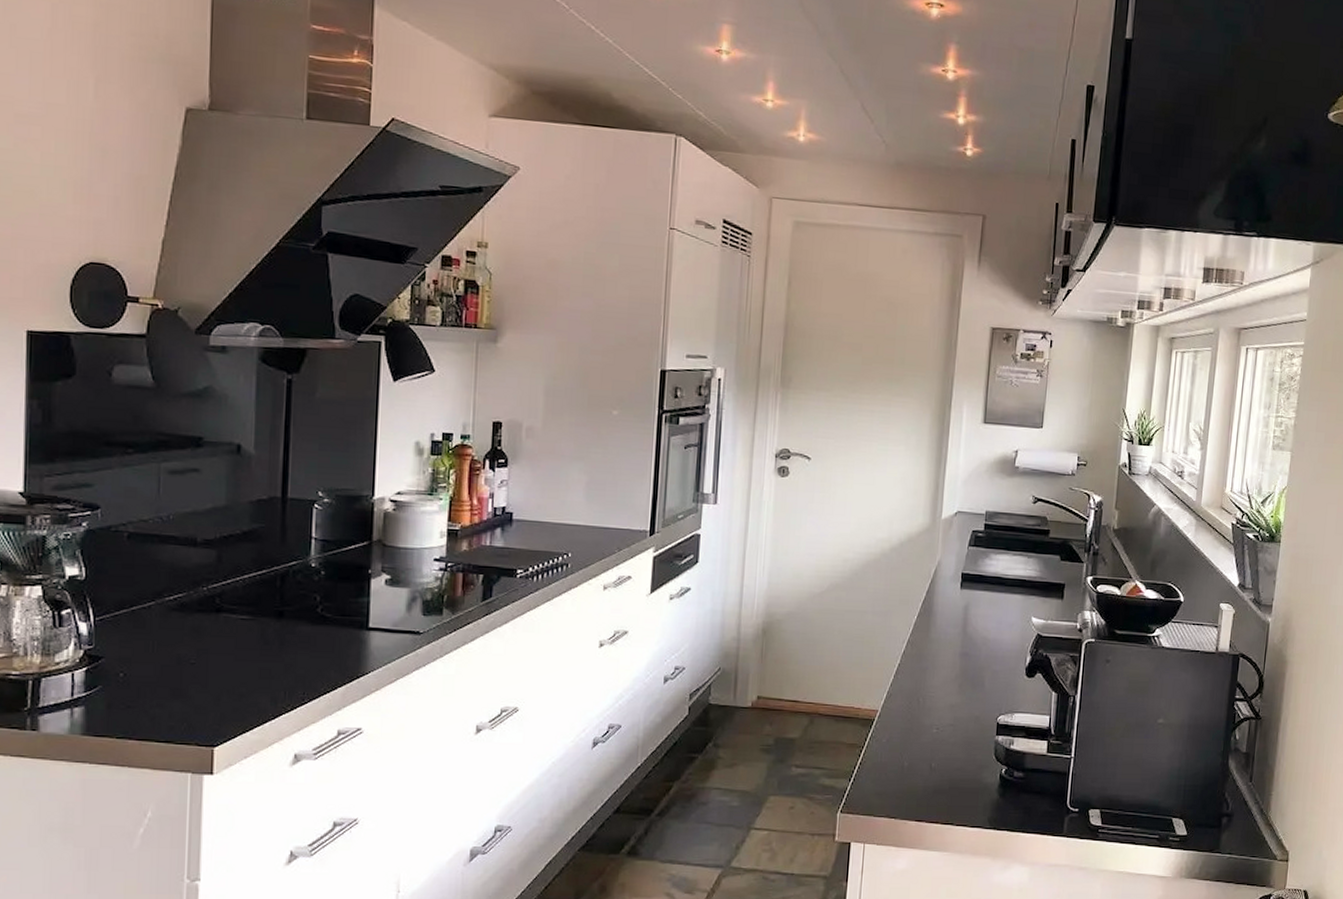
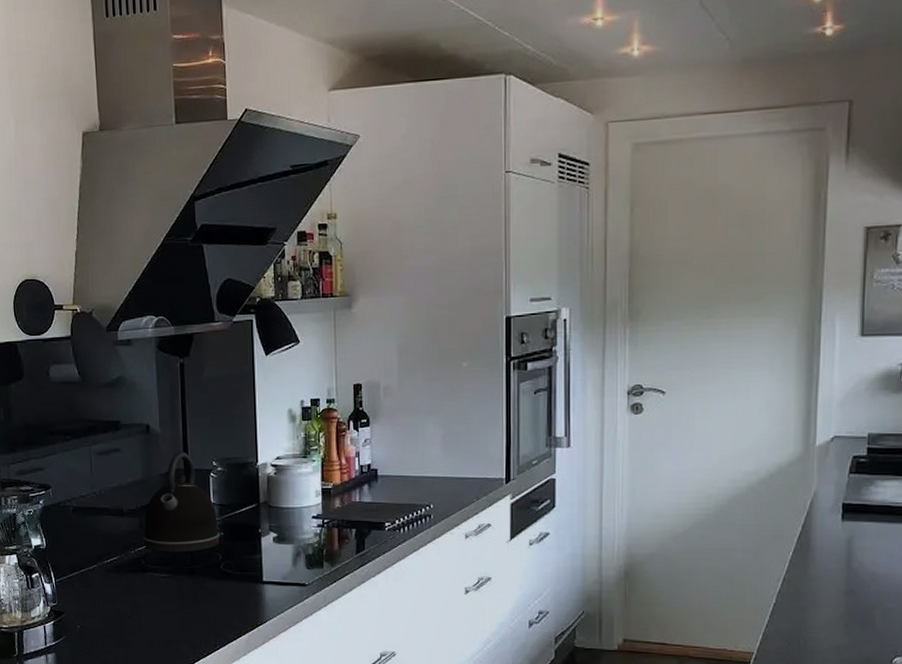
kettle: none [220,477,321,592] -> present [143,451,221,553]

